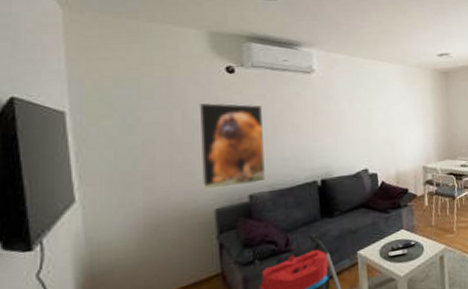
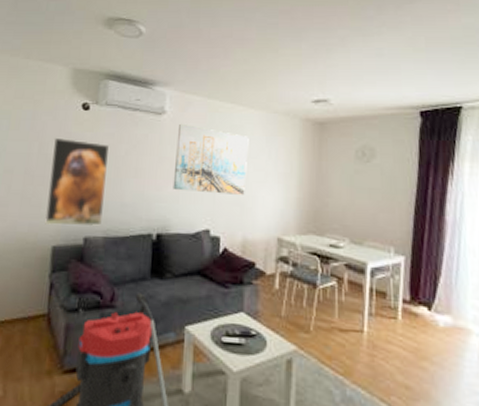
wall art: none [328,80,393,140] -> present [173,123,249,195]

